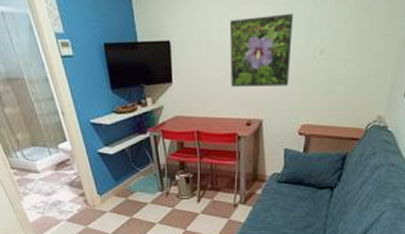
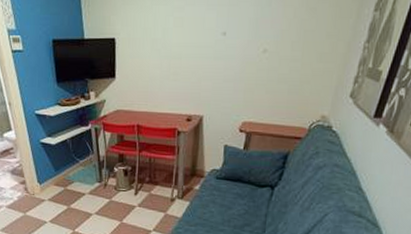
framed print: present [230,13,293,88] -> none [172,13,237,84]

